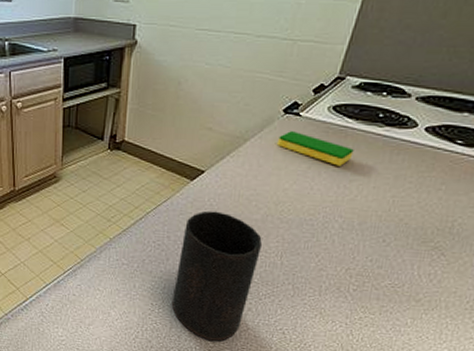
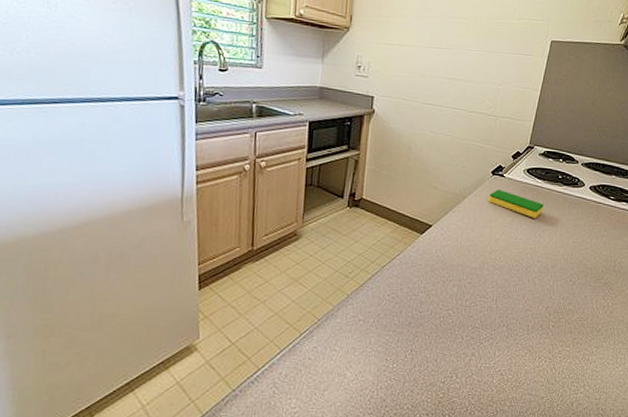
cup: present [171,210,262,341] -> none [404,262,480,391]

